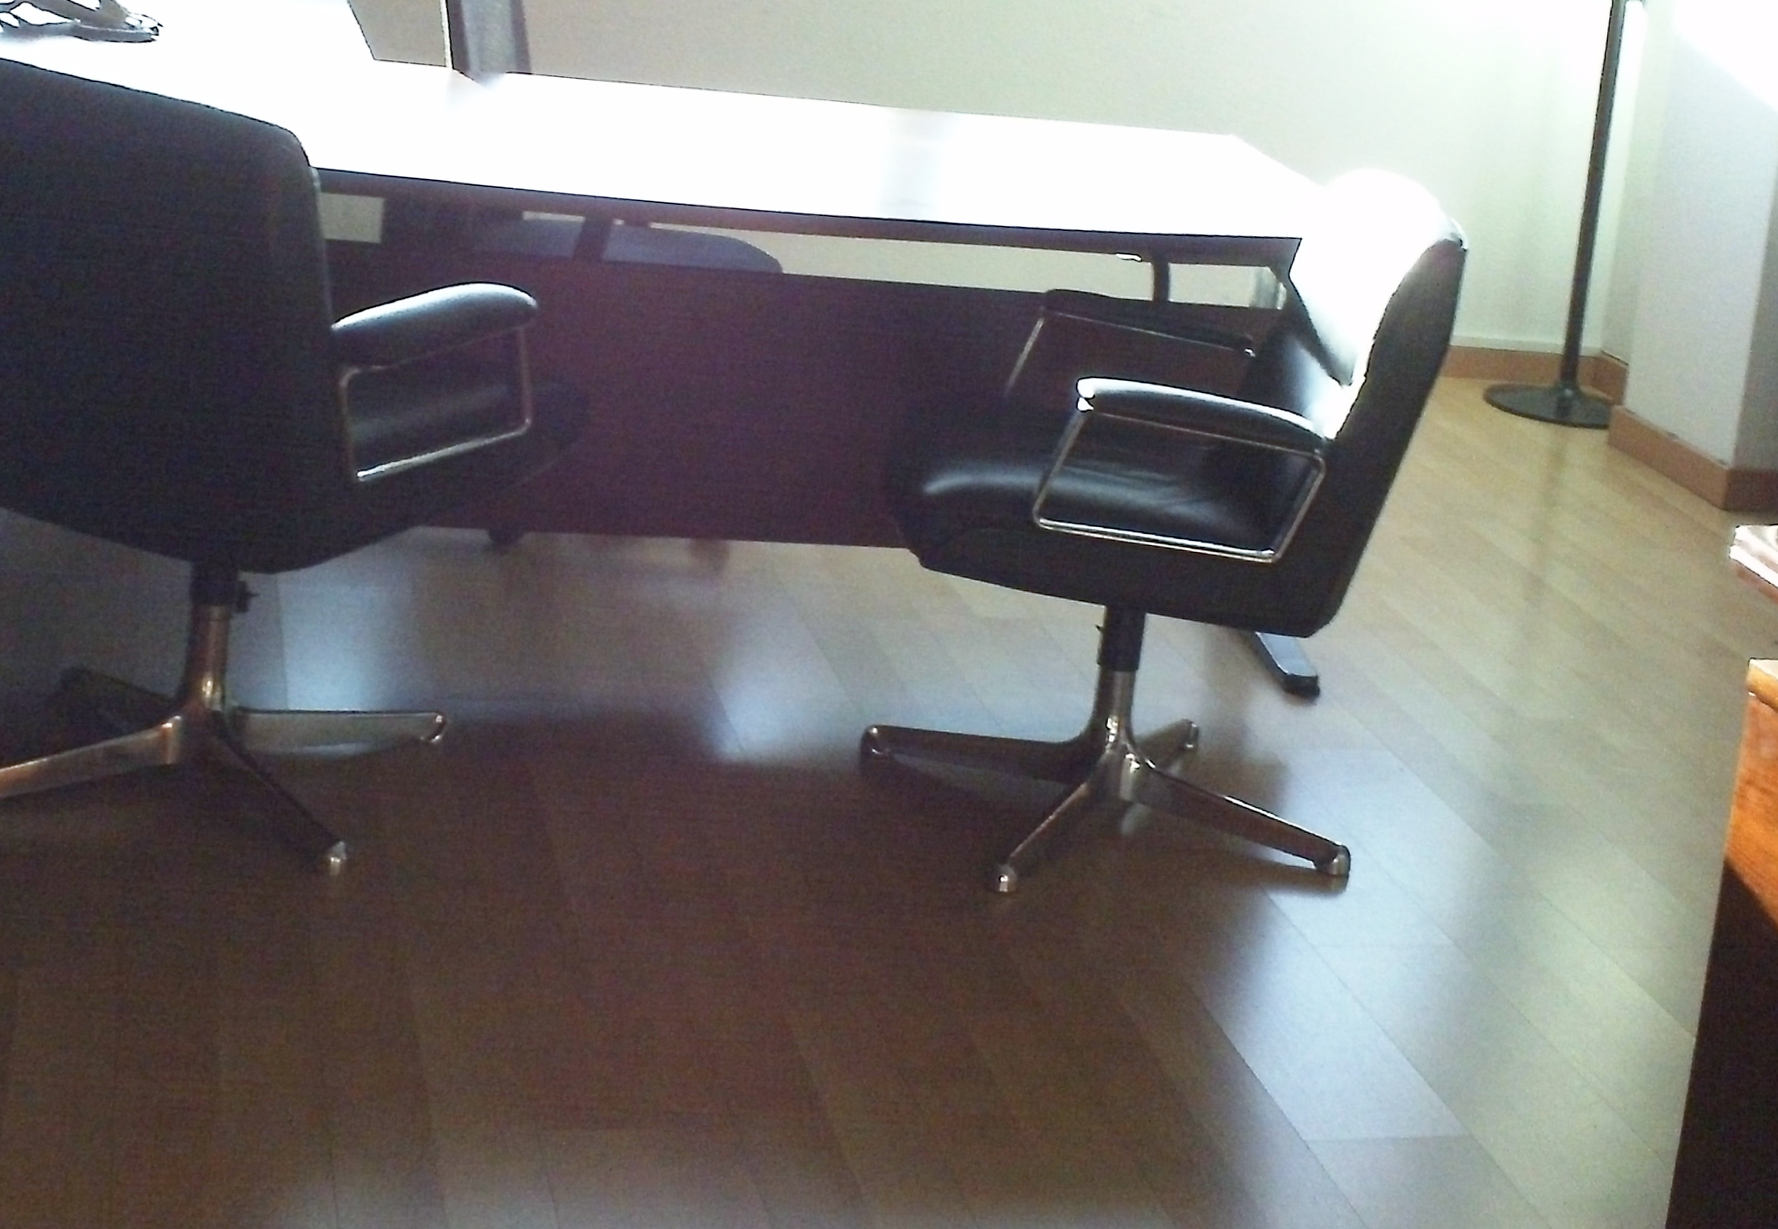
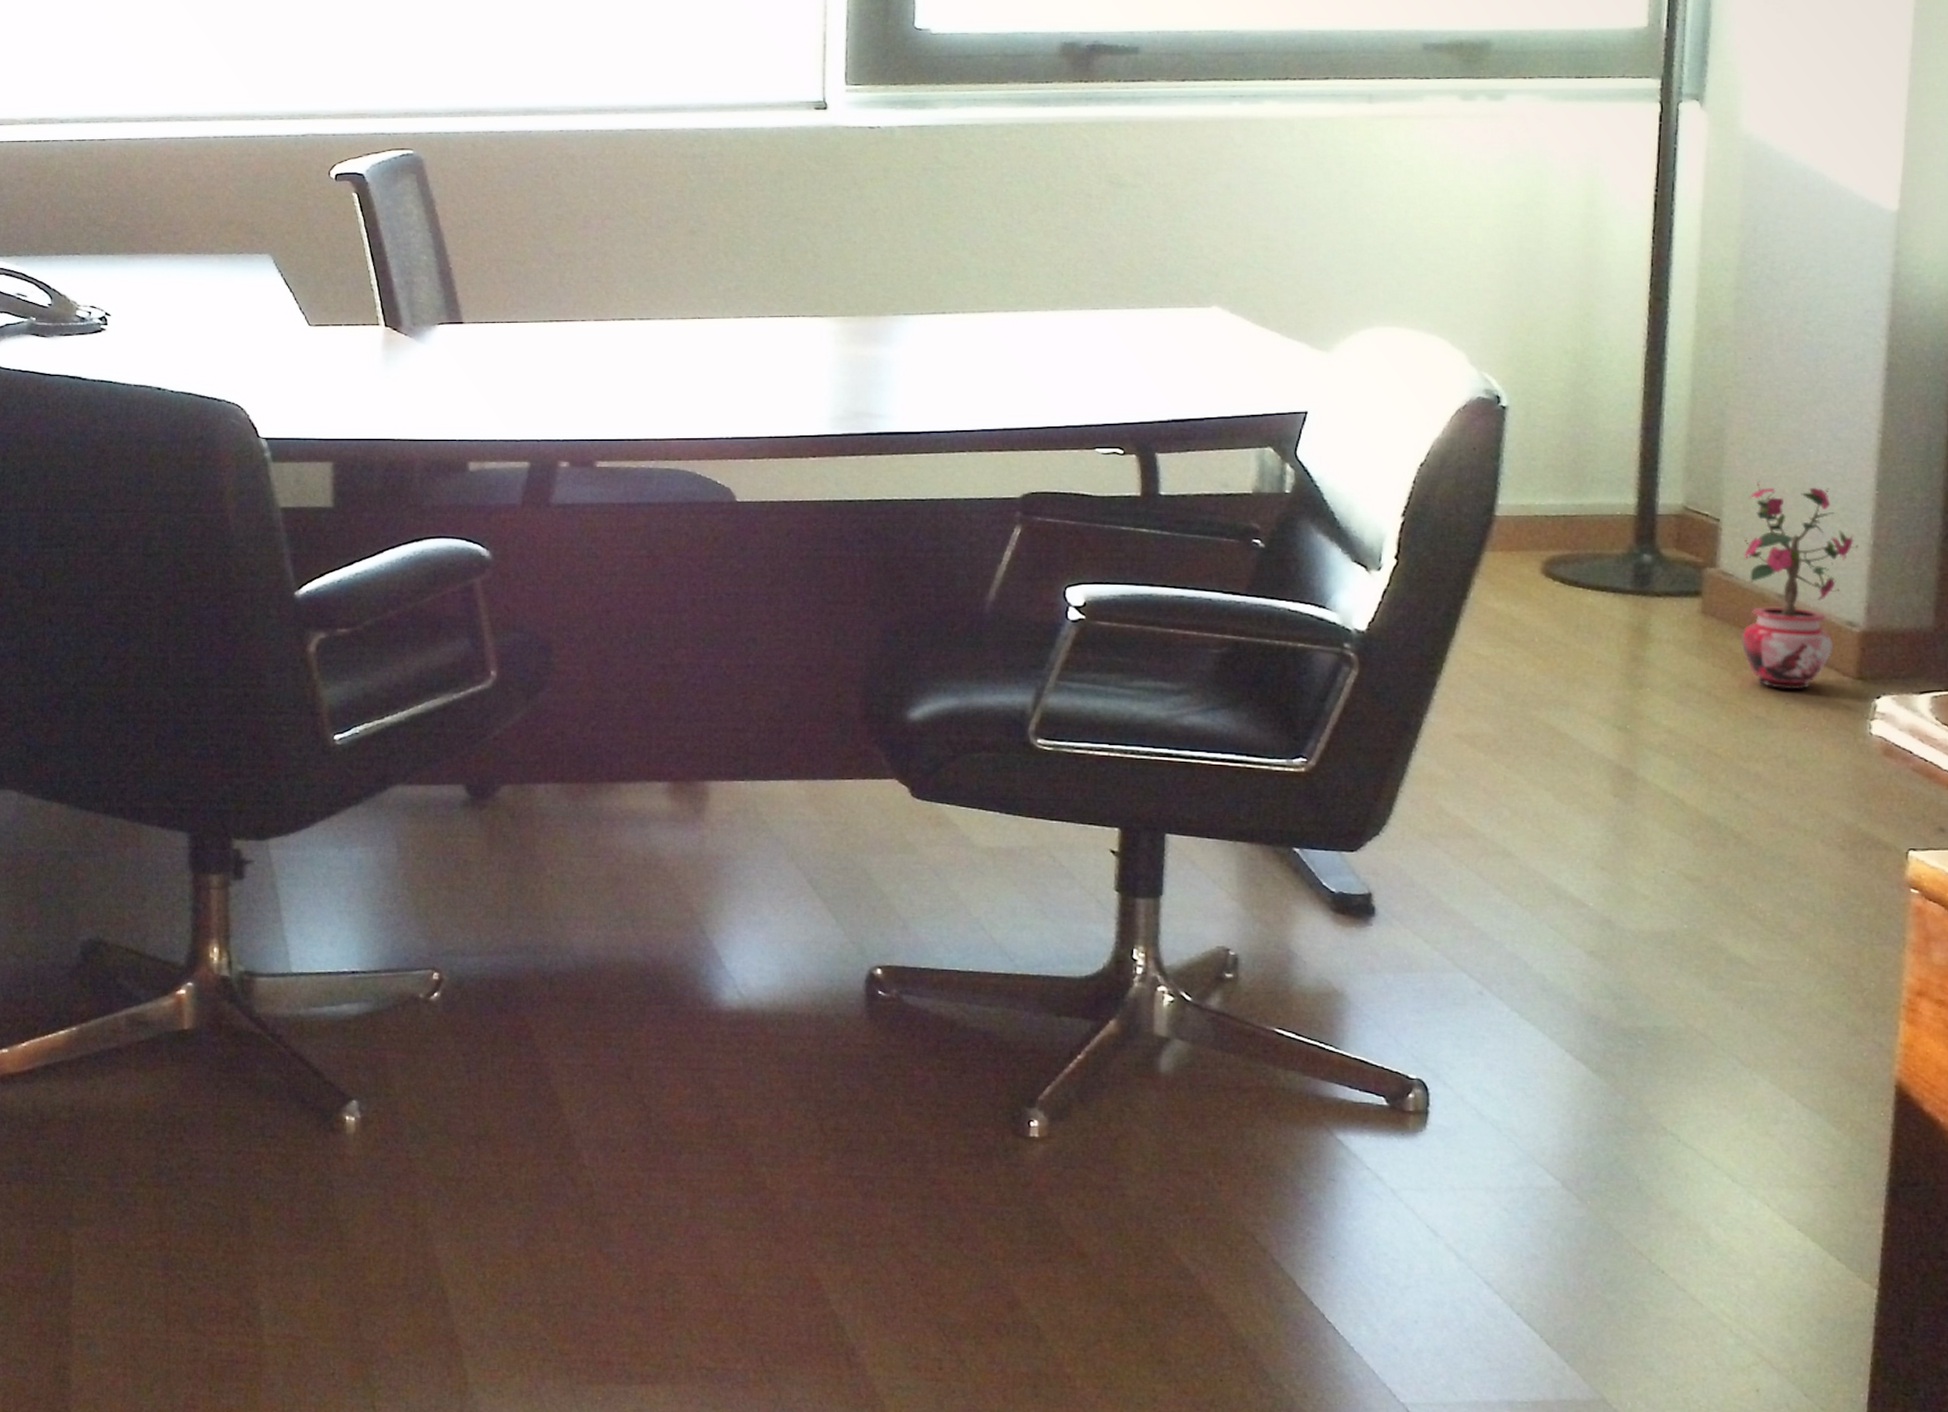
potted plant: none [1636,334,1733,515] -> present [1740,482,1859,689]

